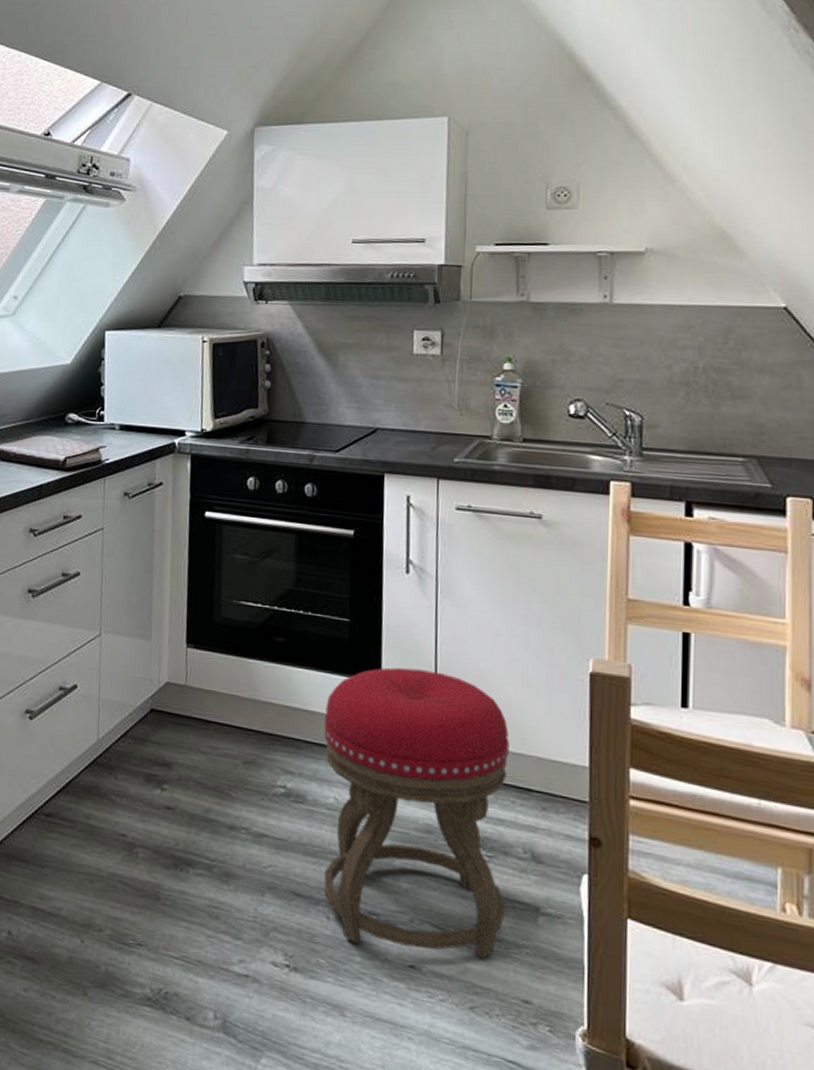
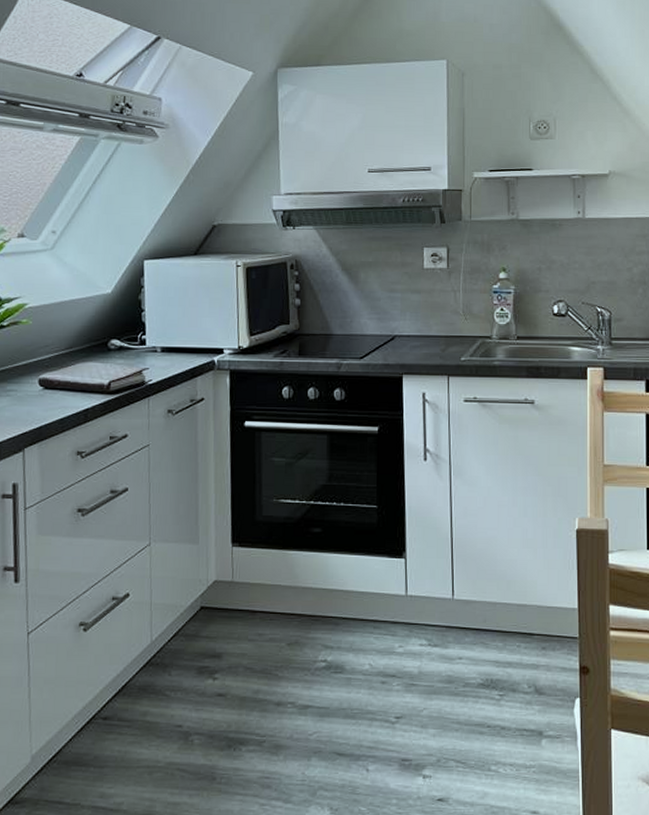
stool: present [324,667,510,959] -> none [358,543,516,789]

